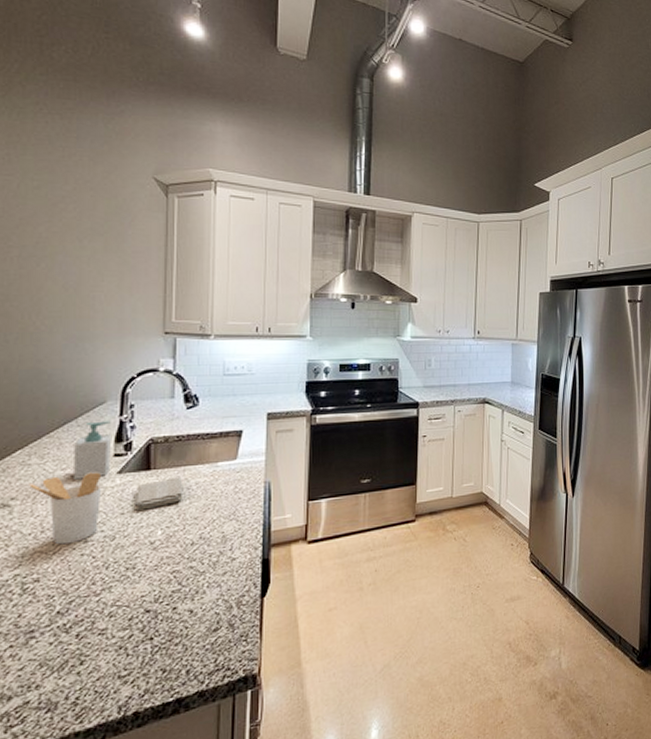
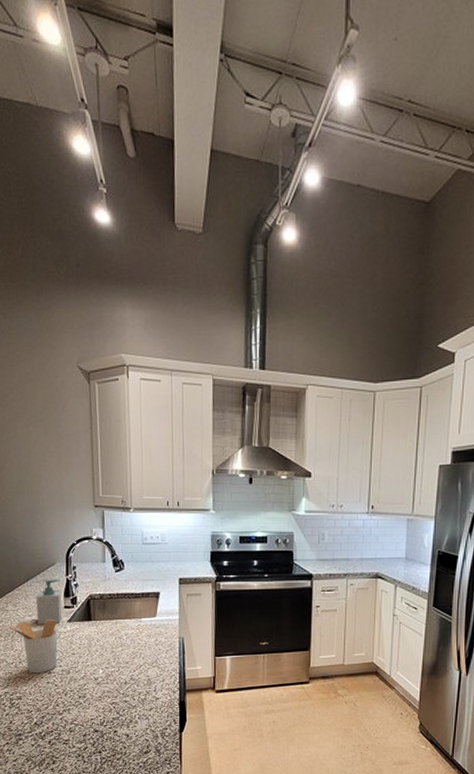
washcloth: present [135,477,184,511] -> none [82,628,117,652]

